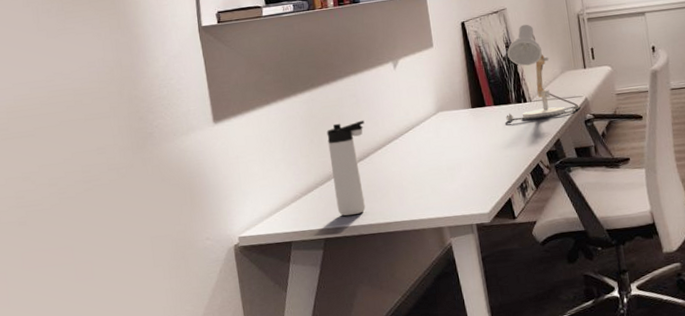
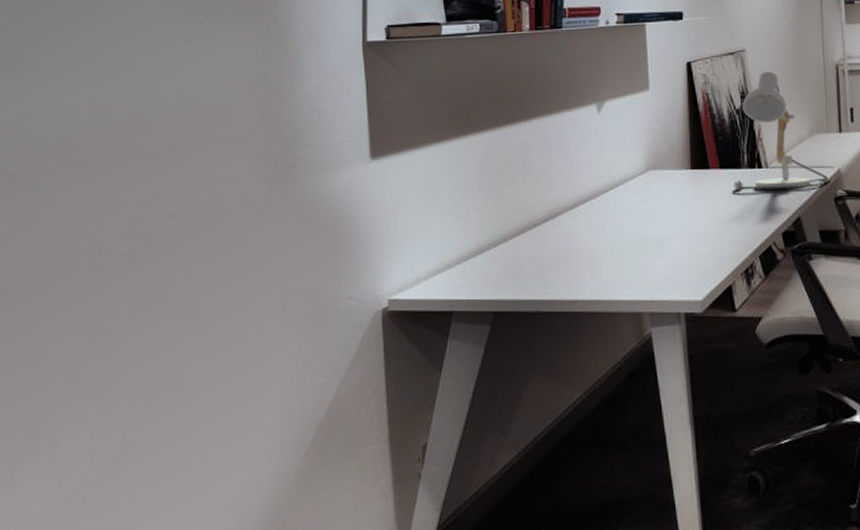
thermos bottle: present [326,120,366,216] -> none [507,172,555,287]

